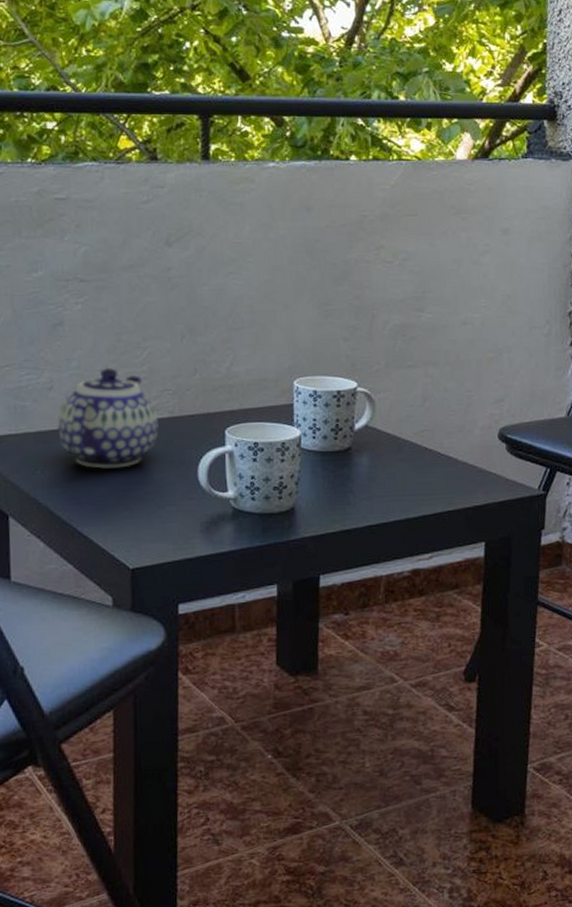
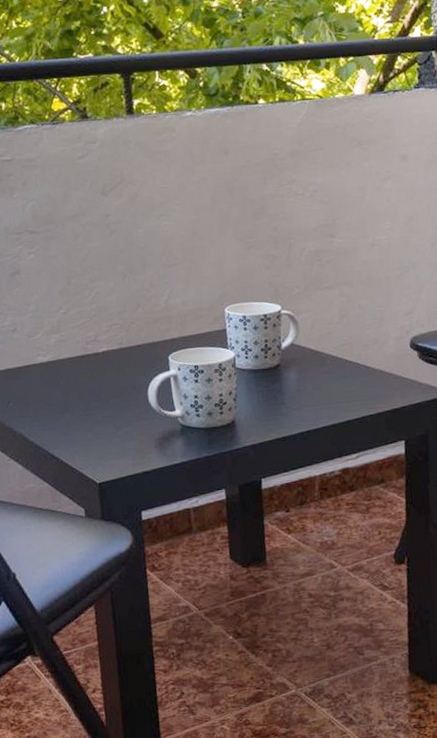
teapot: present [57,368,159,469] -> none [23,309,111,398]

